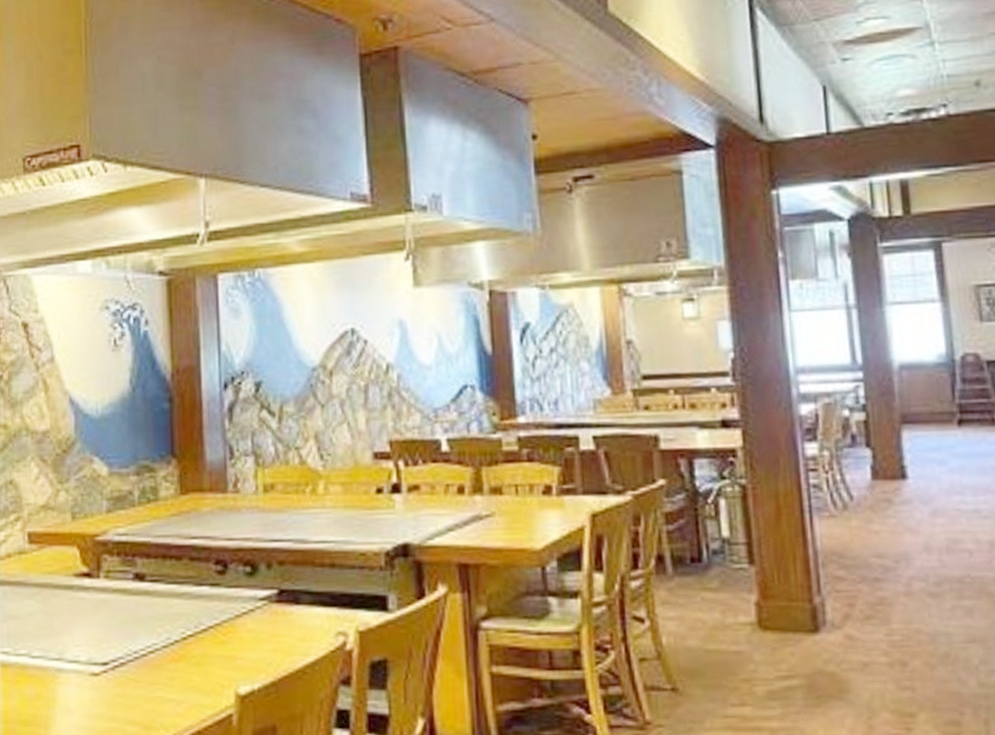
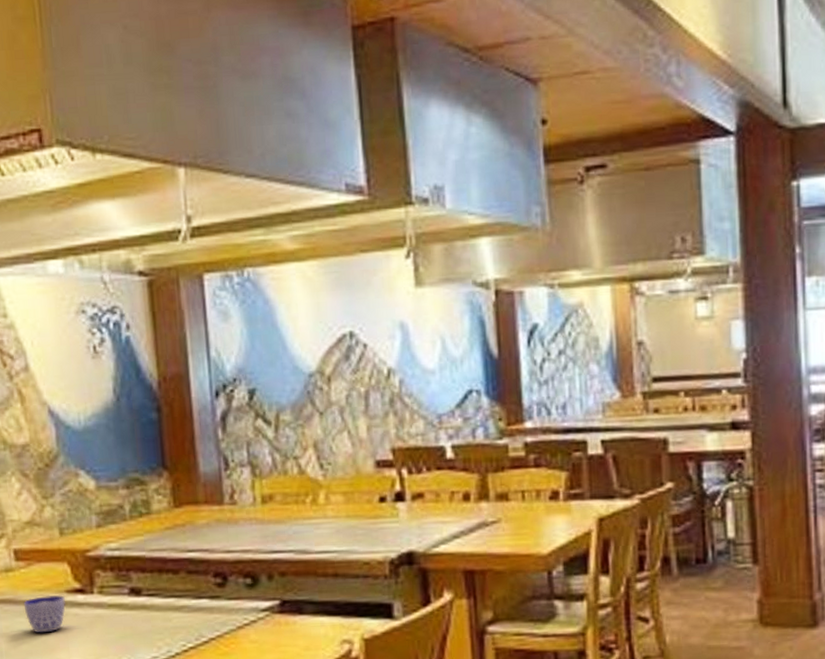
cup: none [33,579,73,616] -> present [23,595,66,633]

